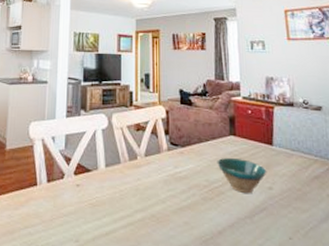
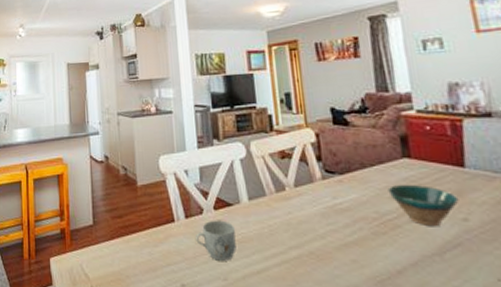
mug: none [55,184,90,223] -> present [196,220,237,261]

